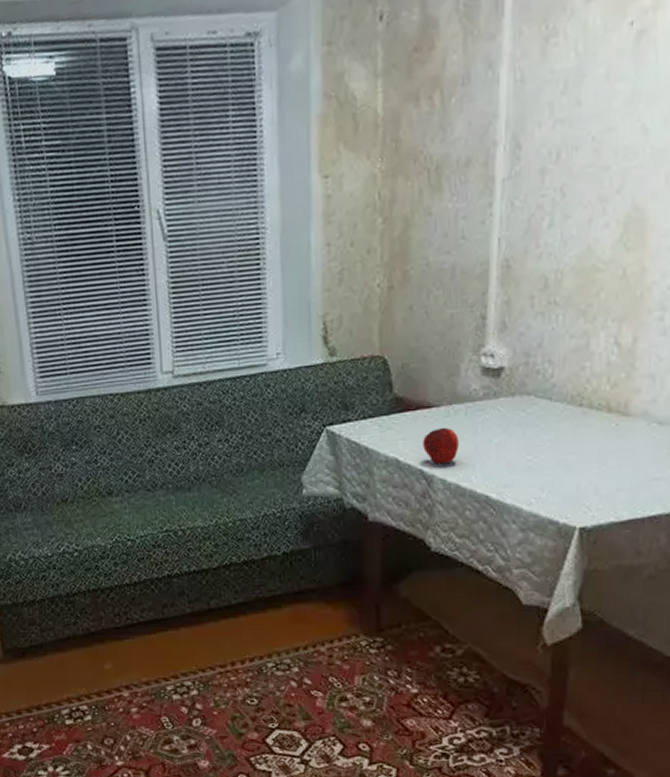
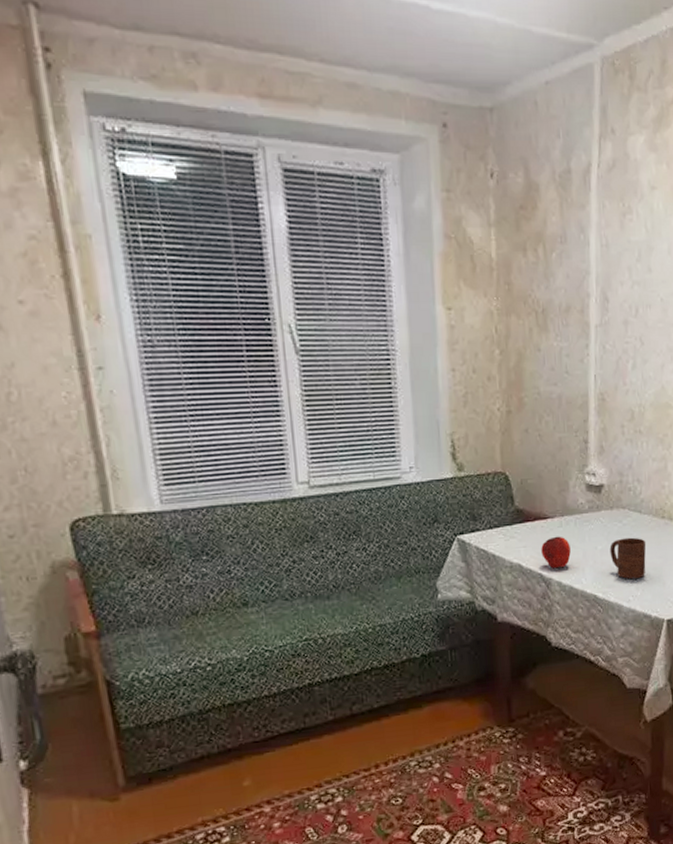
cup: none [508,429,557,479] -> present [609,537,646,580]

